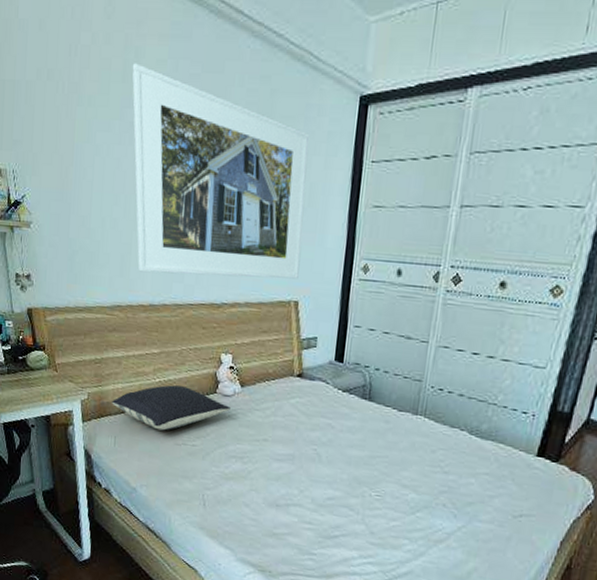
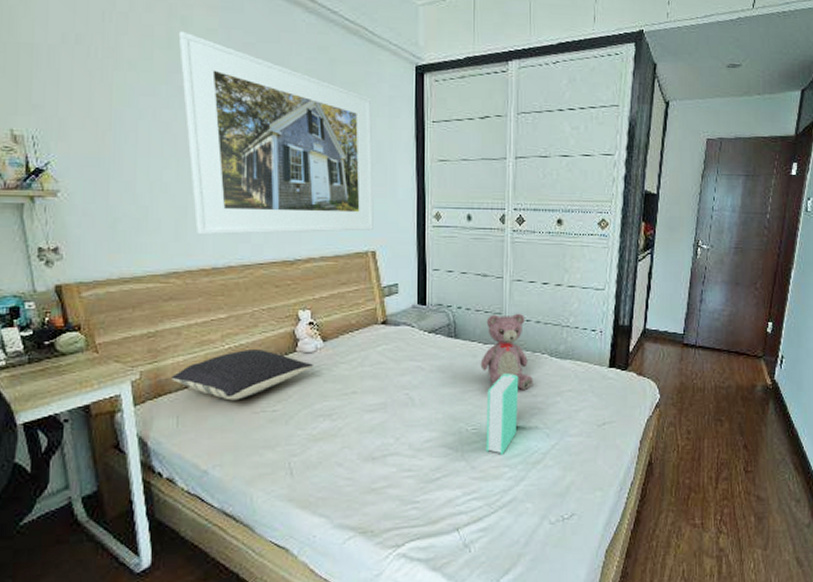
book: none [387,444,432,527] -> present [486,374,519,456]
teddy bear: none [392,381,448,466] -> present [480,313,533,391]

